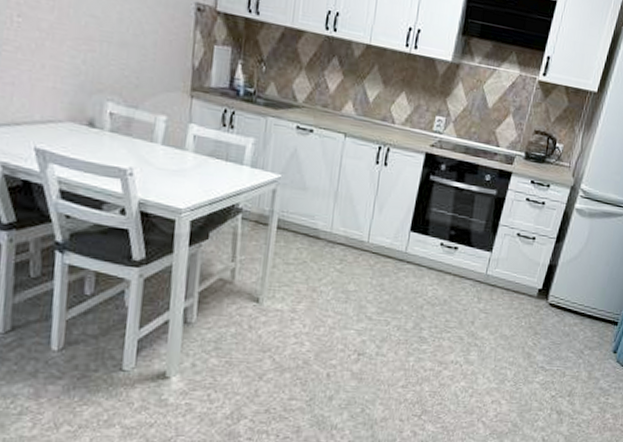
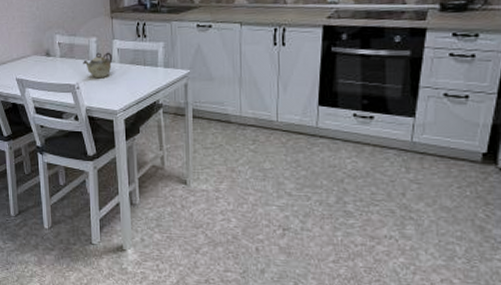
teapot: none [143,135,186,168] -> present [83,52,113,79]

